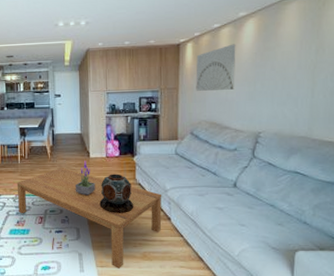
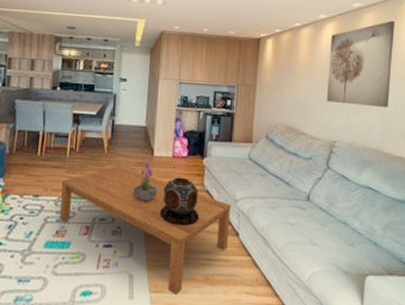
wall art: present [196,44,236,91] -> none [274,45,315,93]
wall art: none [249,7,323,96] -> present [326,20,395,108]

